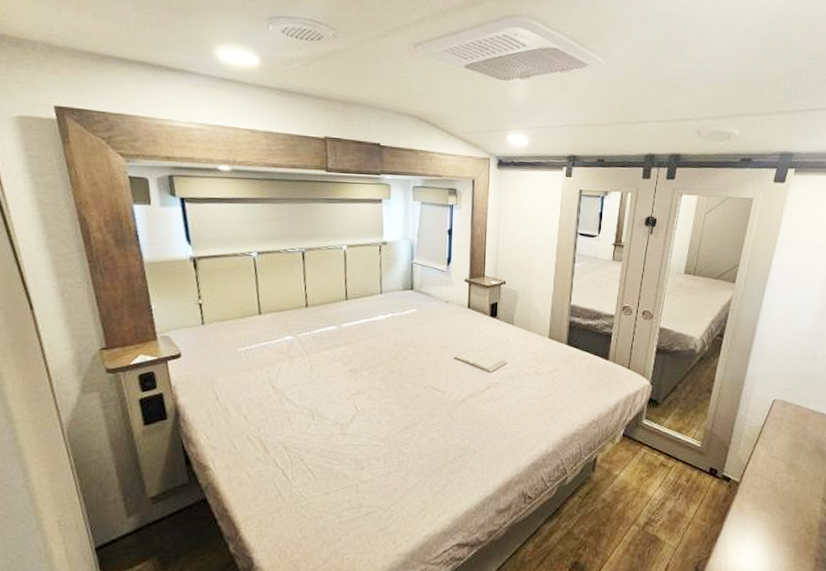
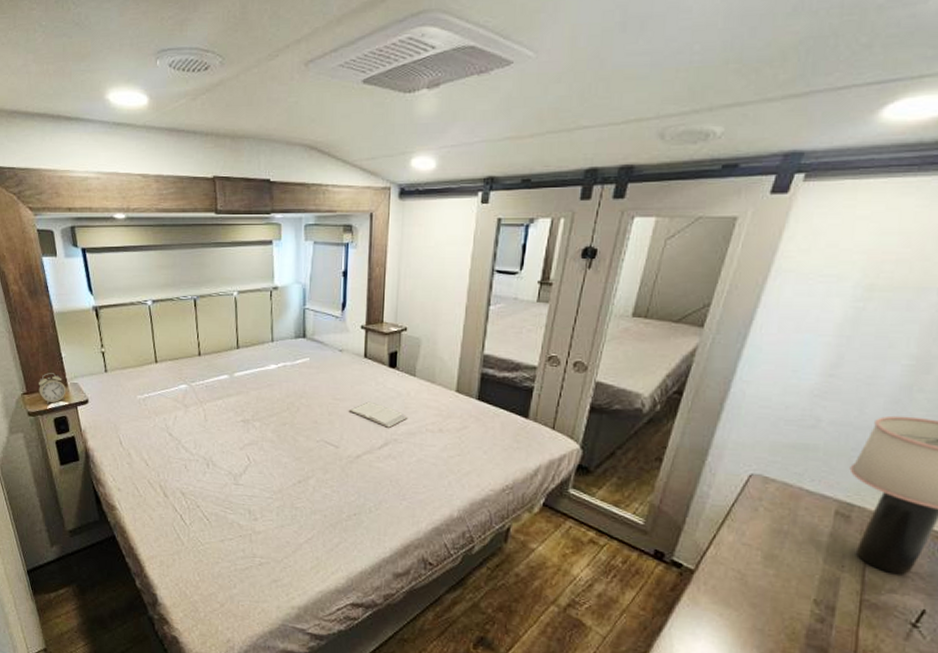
alarm clock: none [121,326,155,360] -> present [39,373,67,404]

